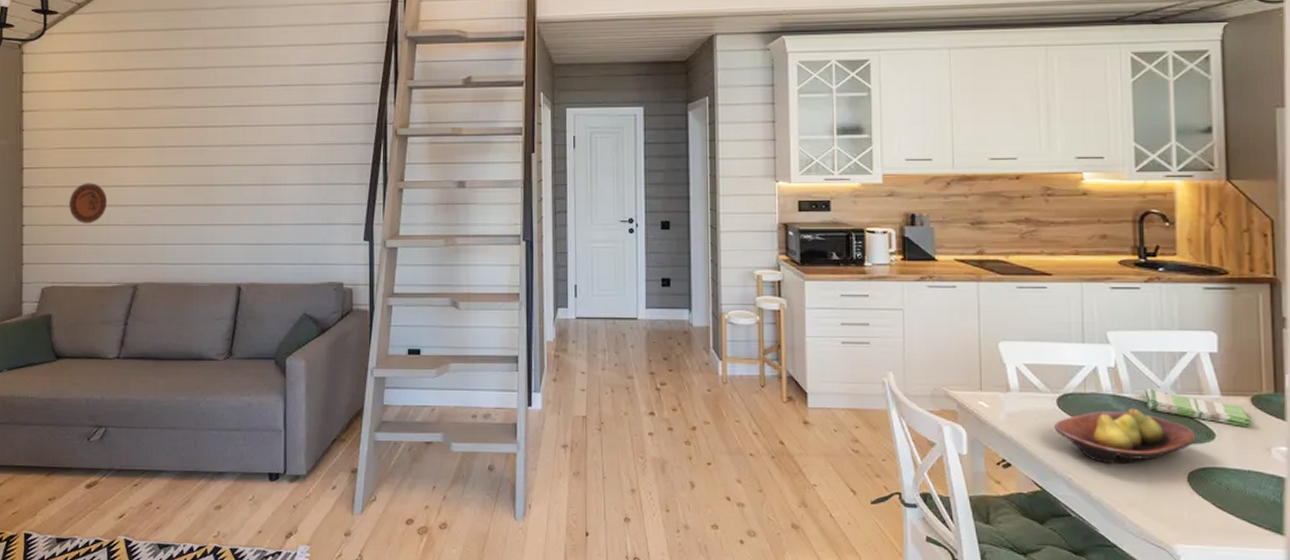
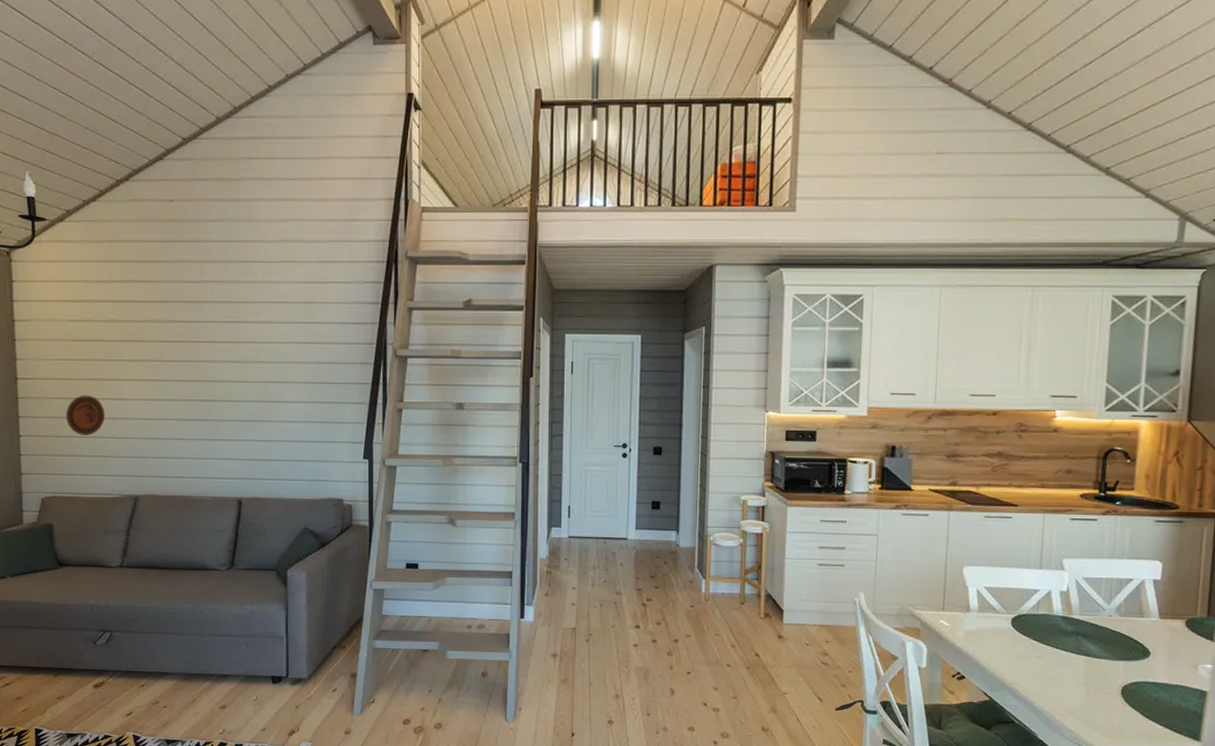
fruit bowl: present [1054,408,1196,464] -> none [1007,628,1133,678]
dish towel: present [1145,389,1251,426] -> none [1091,611,1184,646]

